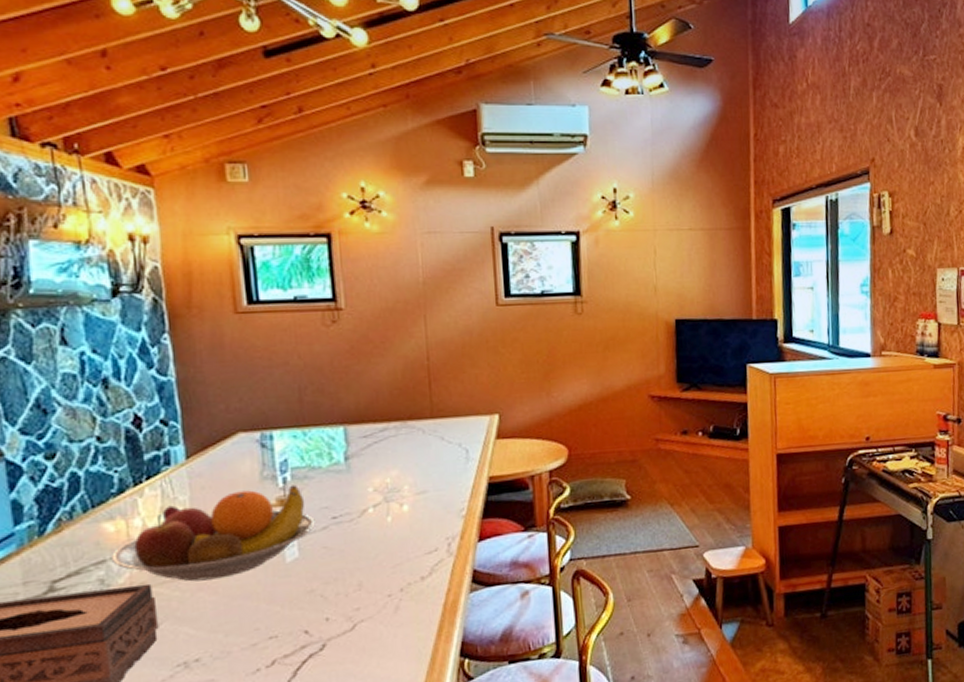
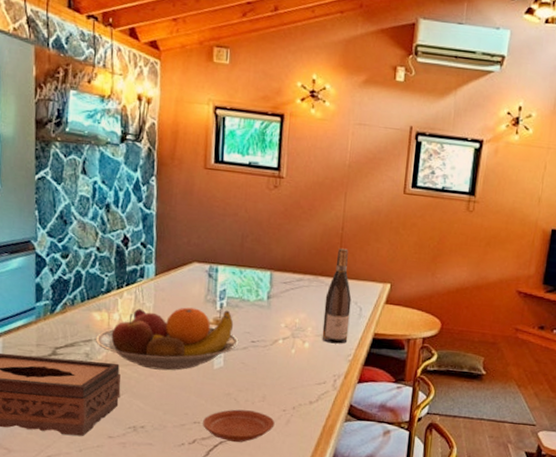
plate: none [282,604,380,652] -> present [203,409,275,443]
wine bottle: none [420,381,457,500] -> present [322,248,352,344]

